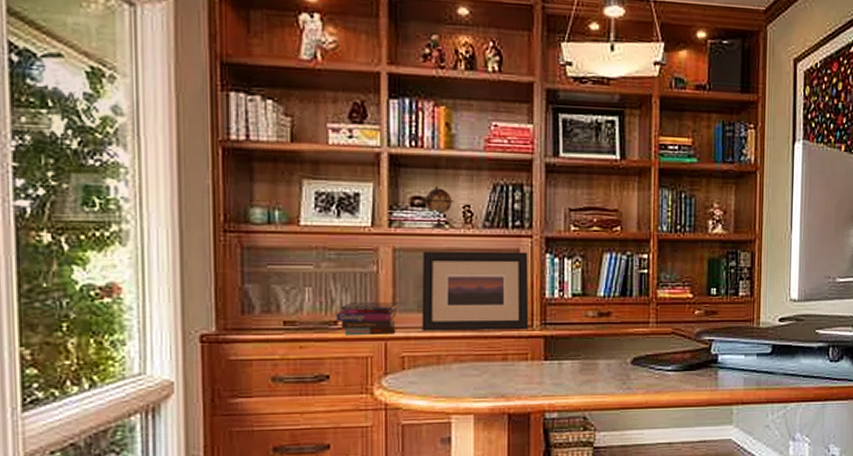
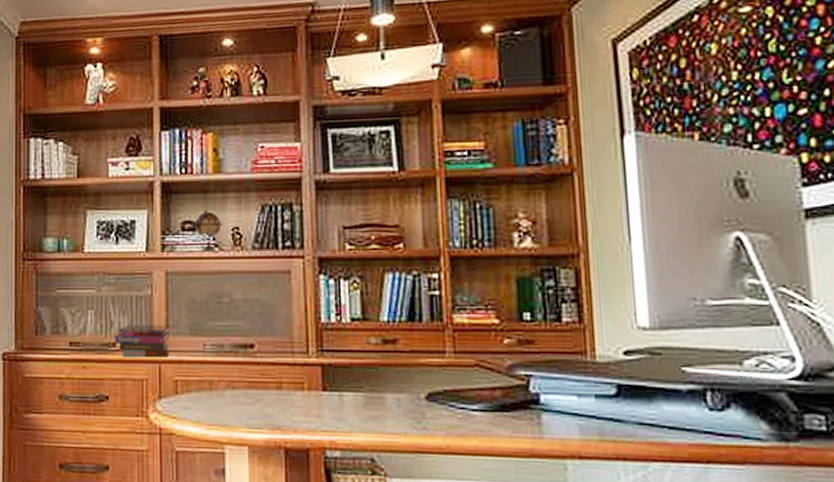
picture frame: present [422,251,529,331] -> none [193,273,304,357]

